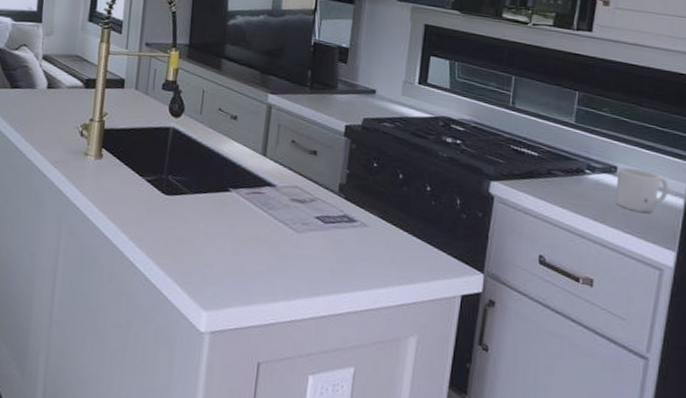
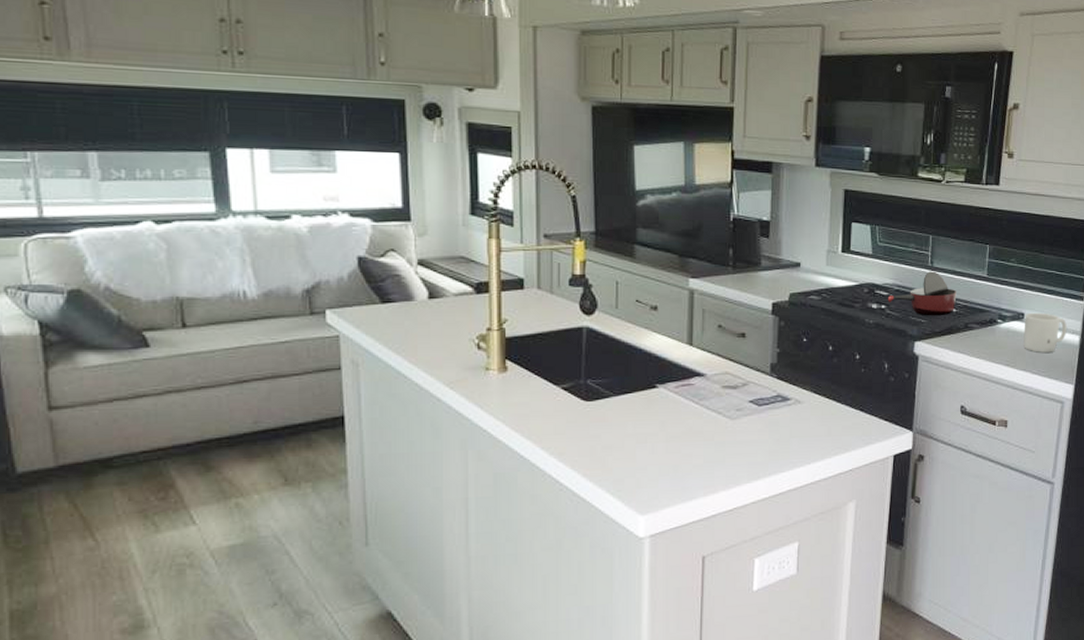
saucepan: none [463,111,540,159] -> present [887,271,957,316]

